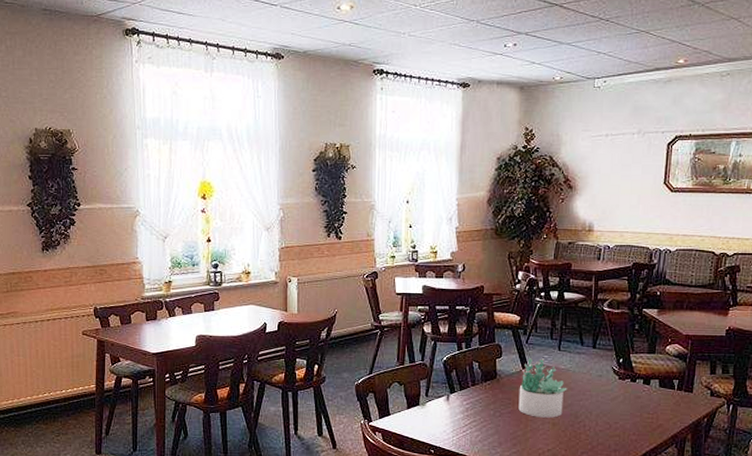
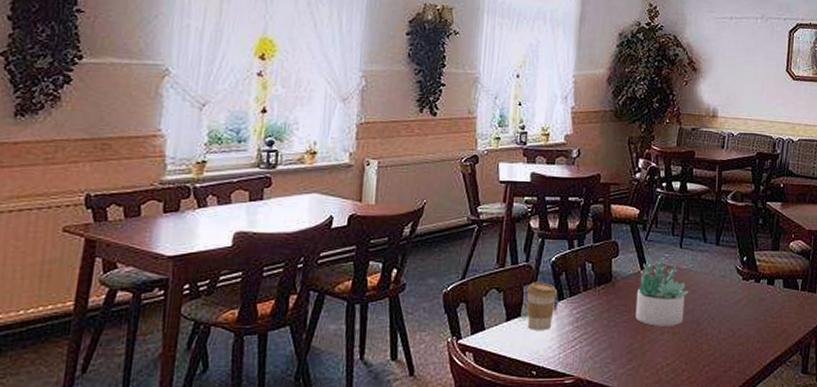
coffee cup: none [423,377,450,417] -> present [526,282,558,330]

